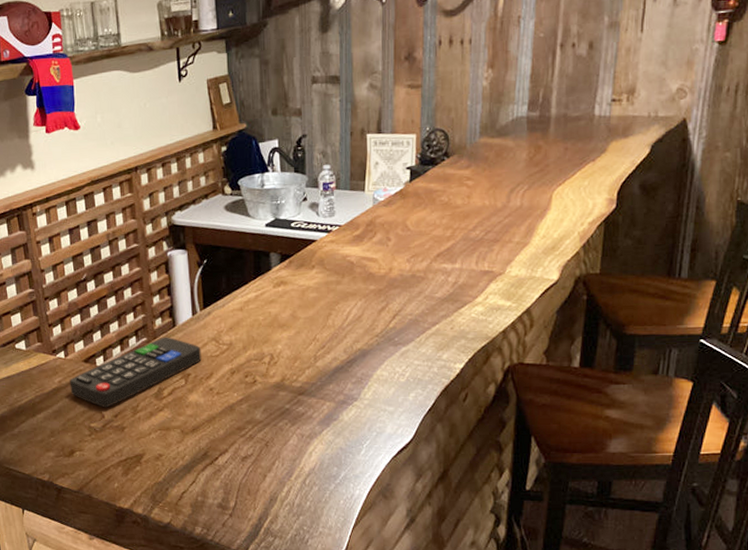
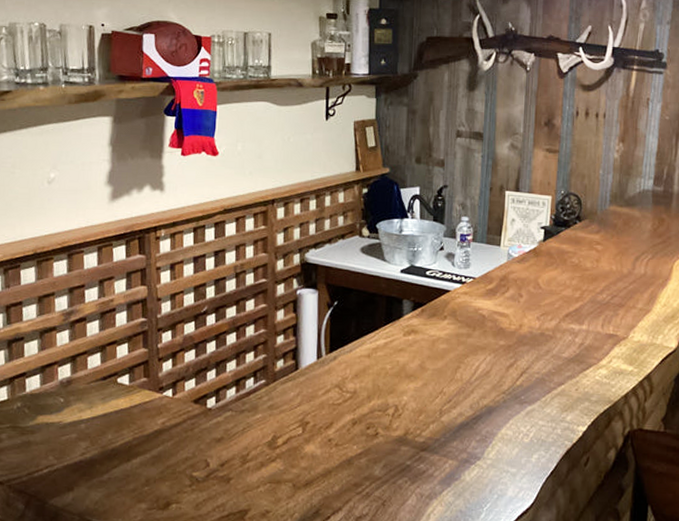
remote control: present [70,337,202,408] -> none [174,380,323,455]

